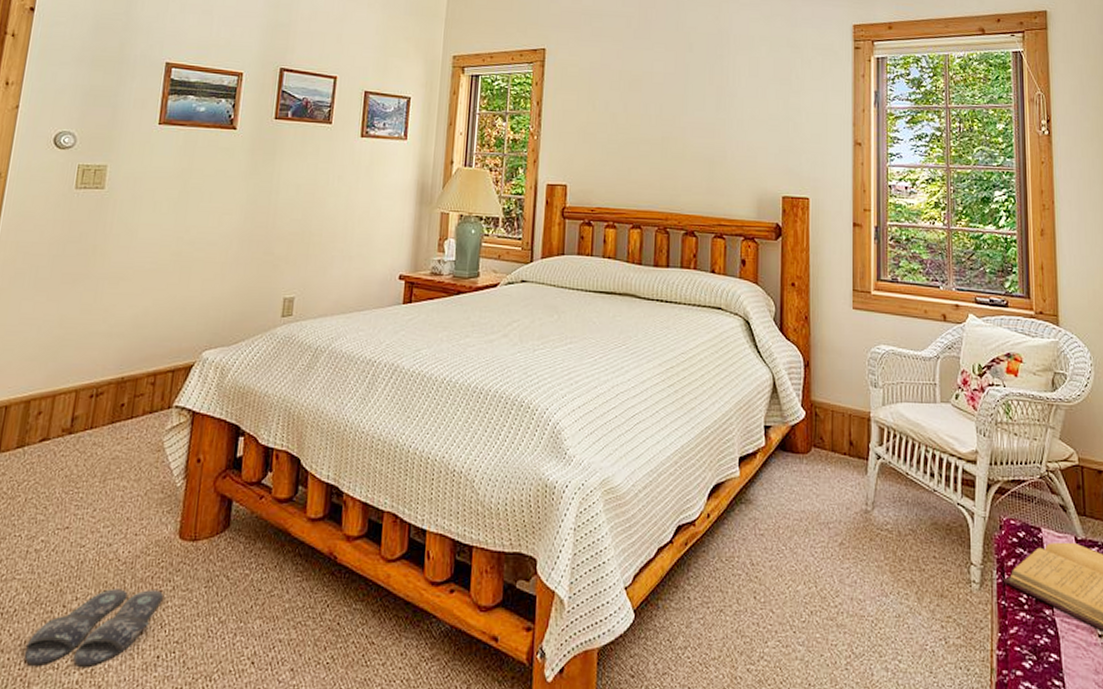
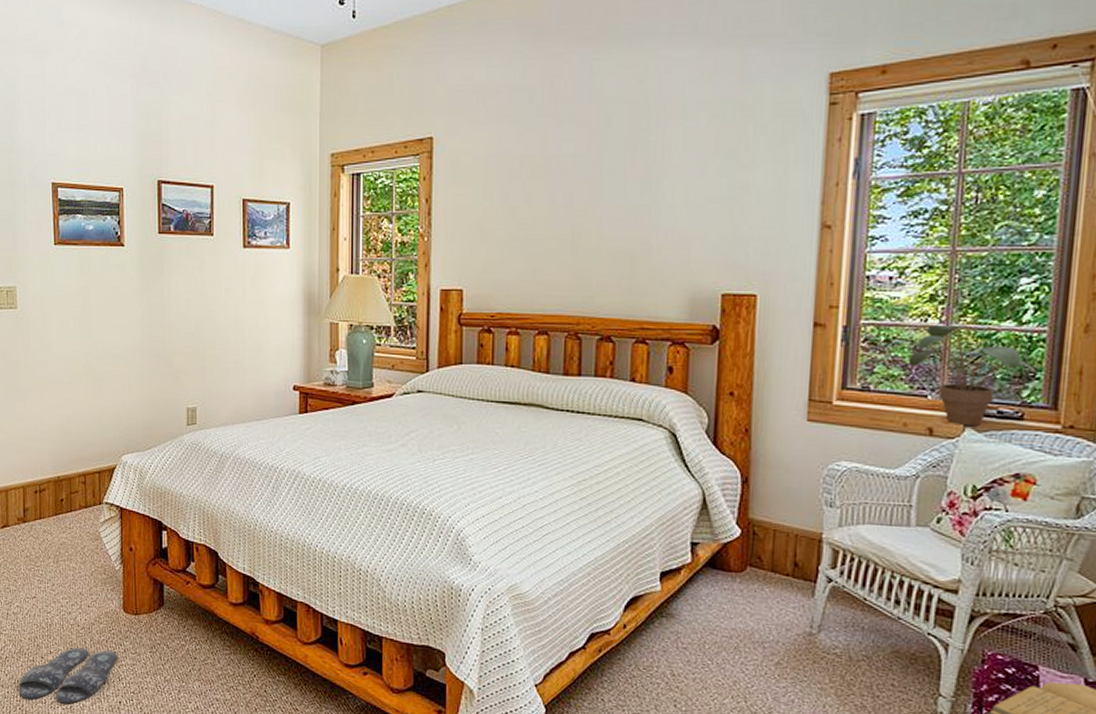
potted plant: none [923,226,1014,313] -> present [908,323,1038,427]

